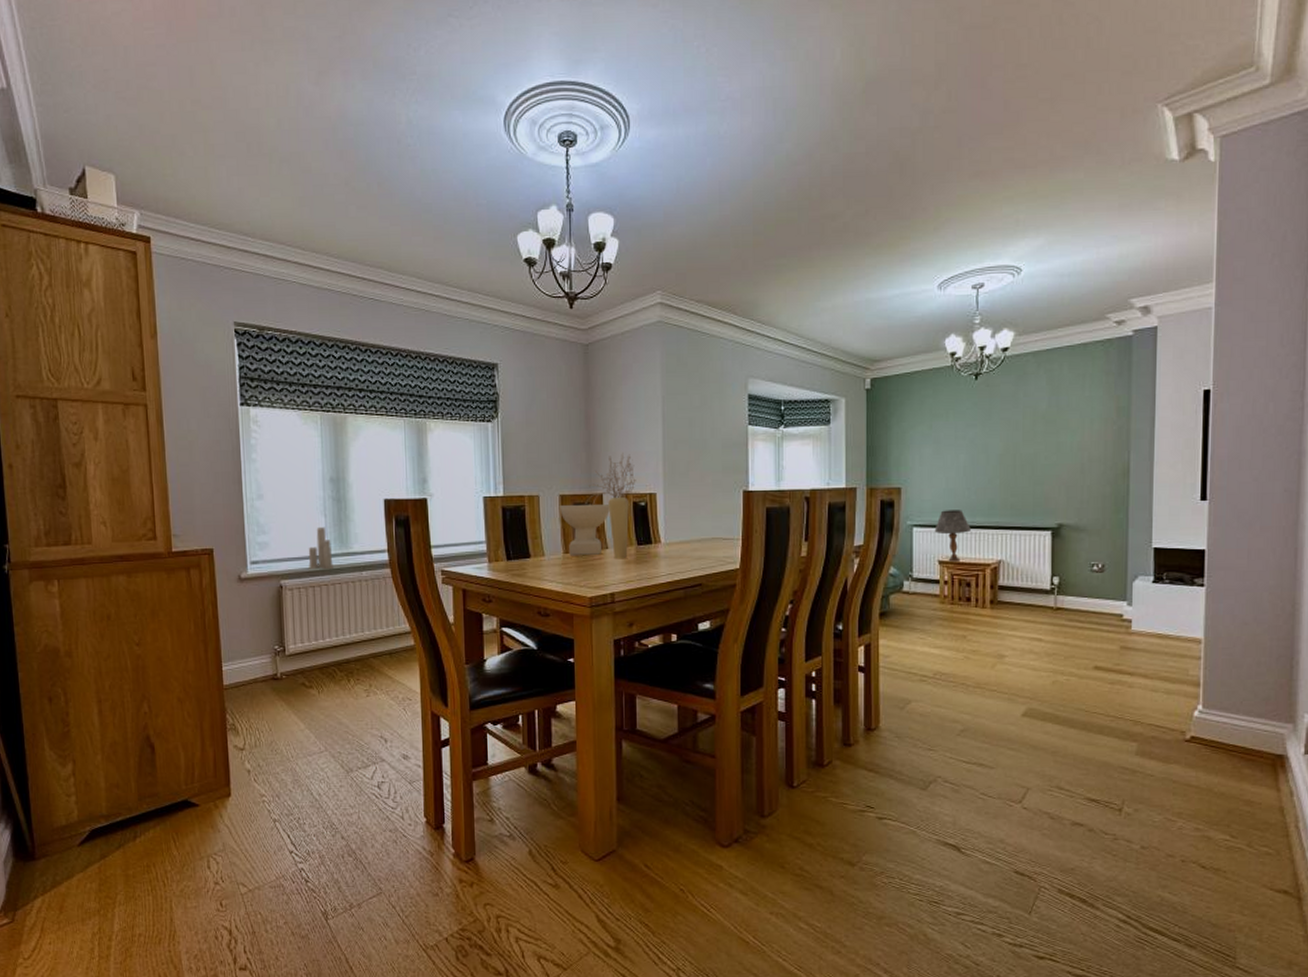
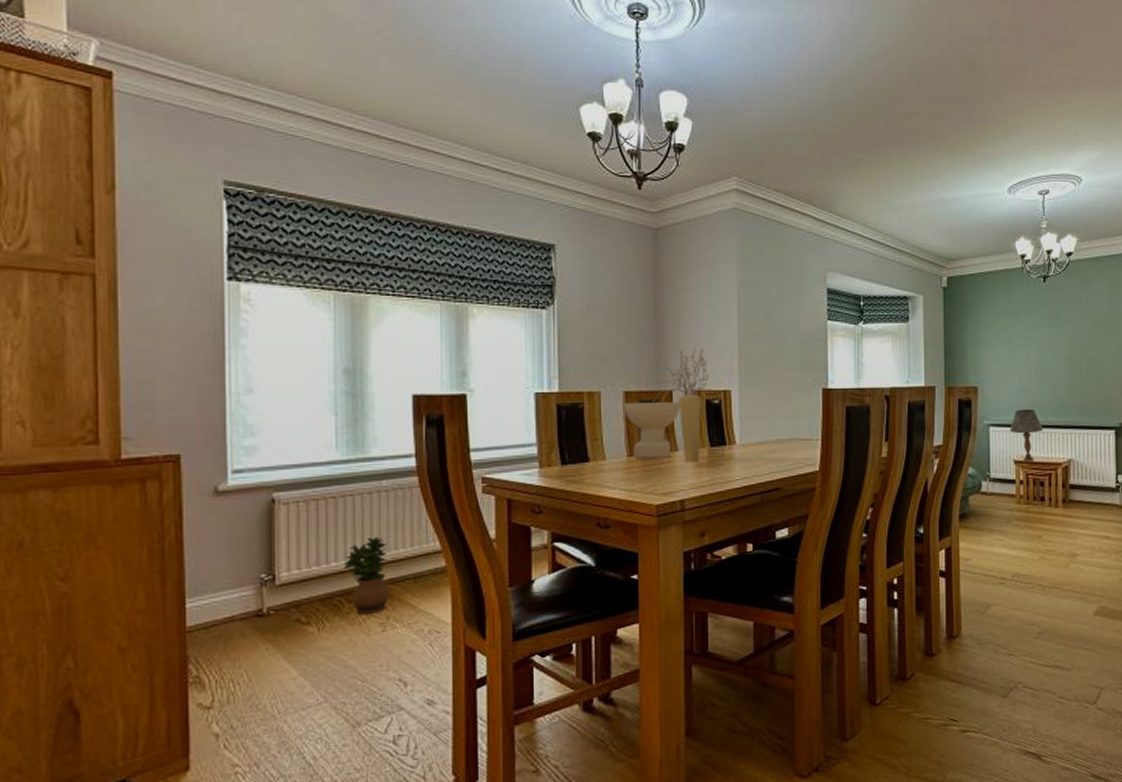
candle: present [308,523,333,570] -> none [311,422,344,479]
potted plant: none [335,618,372,682] -> present [343,536,390,614]

